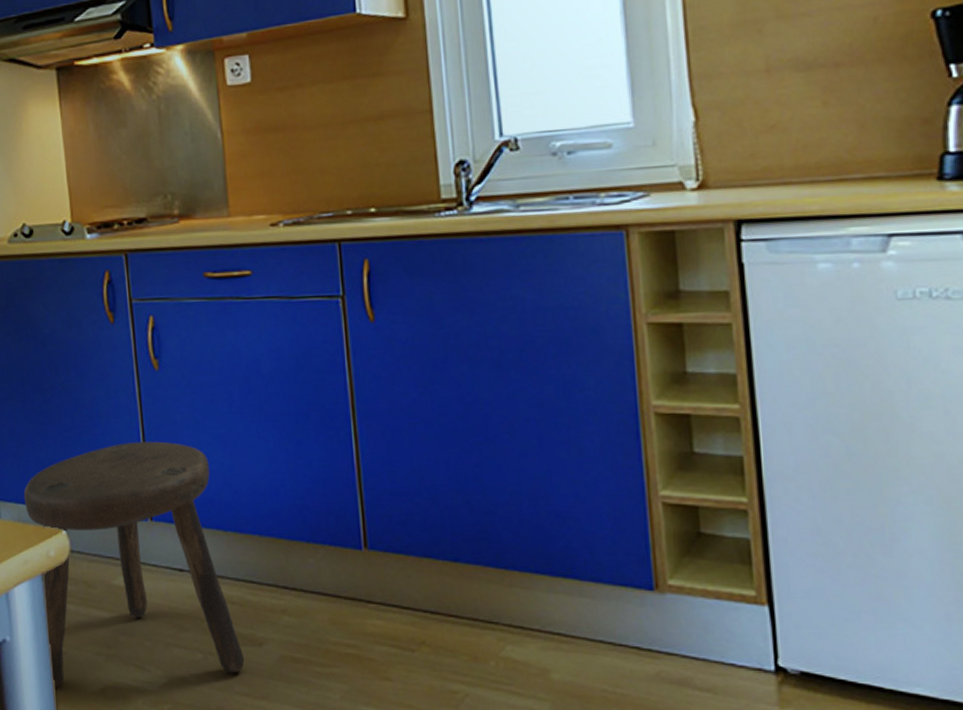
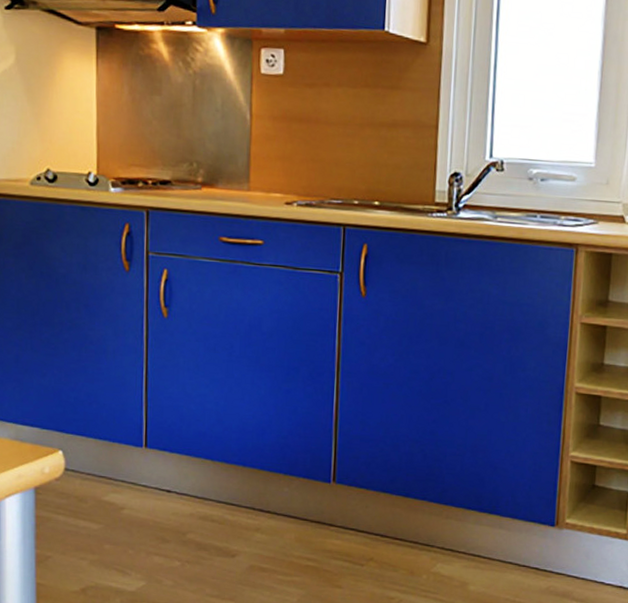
stool: present [23,441,245,690] -> none [23,378,218,588]

